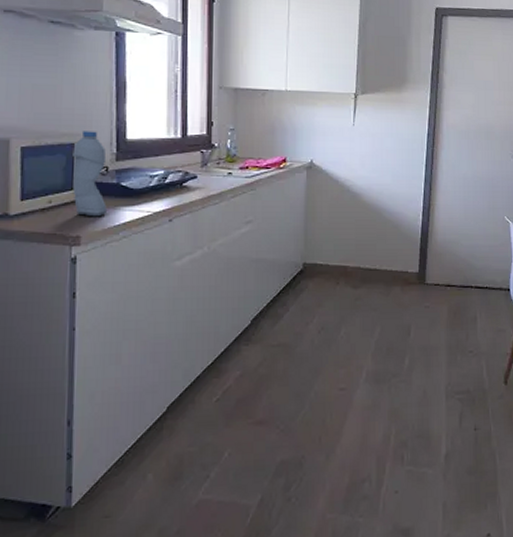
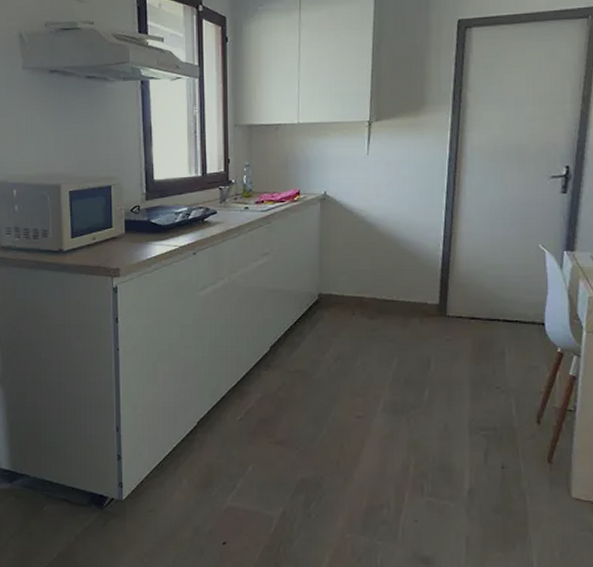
water bottle: present [73,131,107,217] -> none [110,174,140,252]

